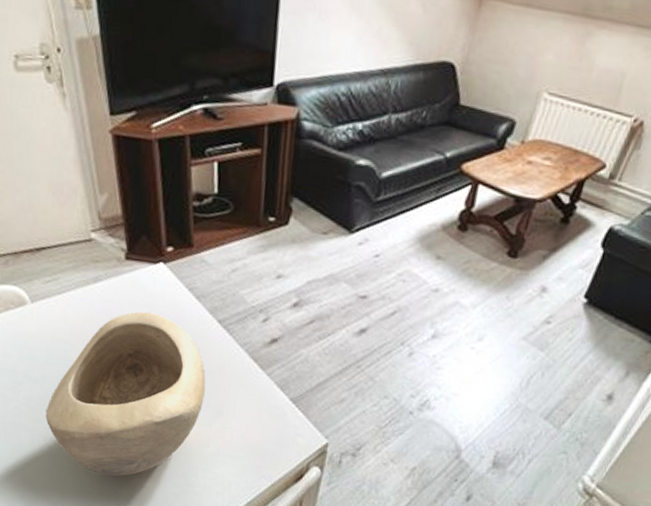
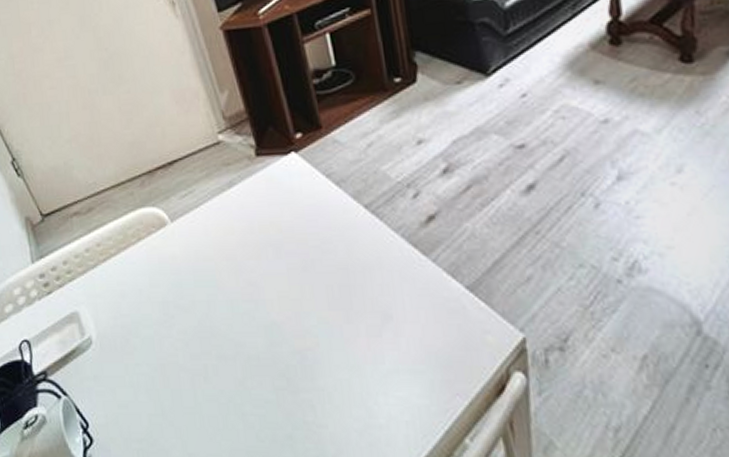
decorative bowl: present [45,311,206,477] -> none [201,210,368,416]

